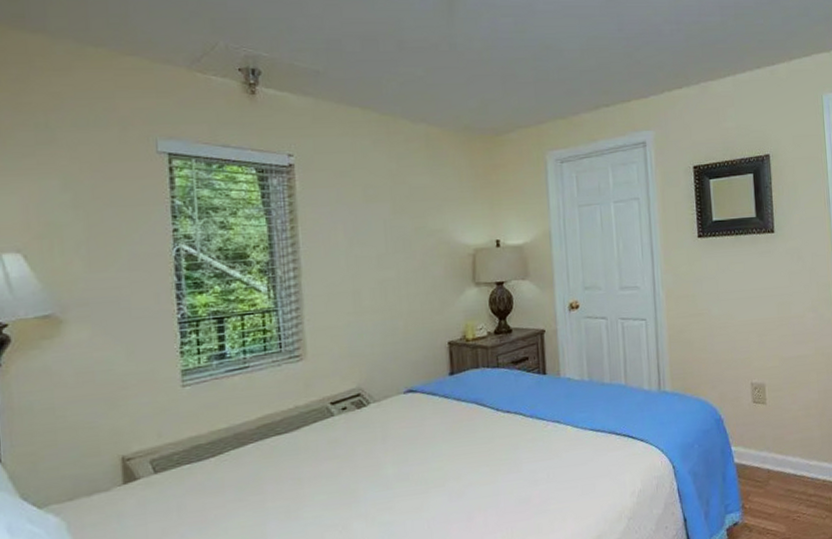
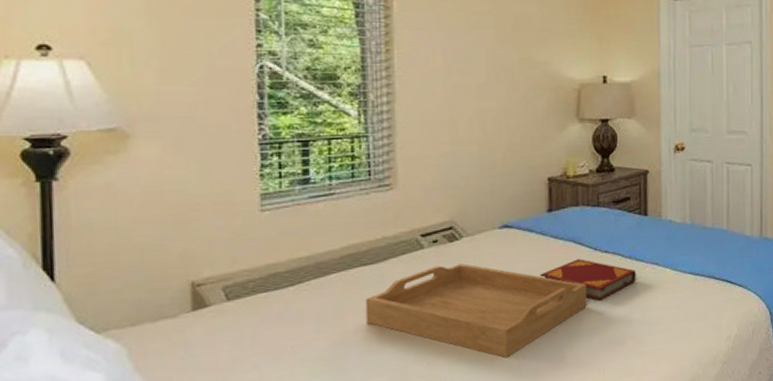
serving tray: none [281,429,492,521] -> present [365,263,587,358]
hardback book: none [445,420,538,460] -> present [539,259,636,300]

